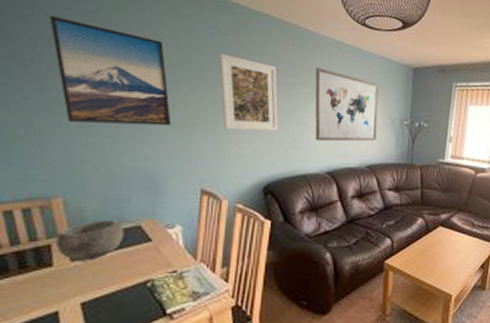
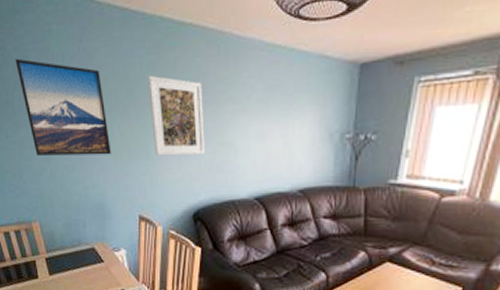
bowl: present [55,219,124,261] -> none [38,241,83,276]
wall art: present [315,66,379,142] -> none [242,77,315,163]

